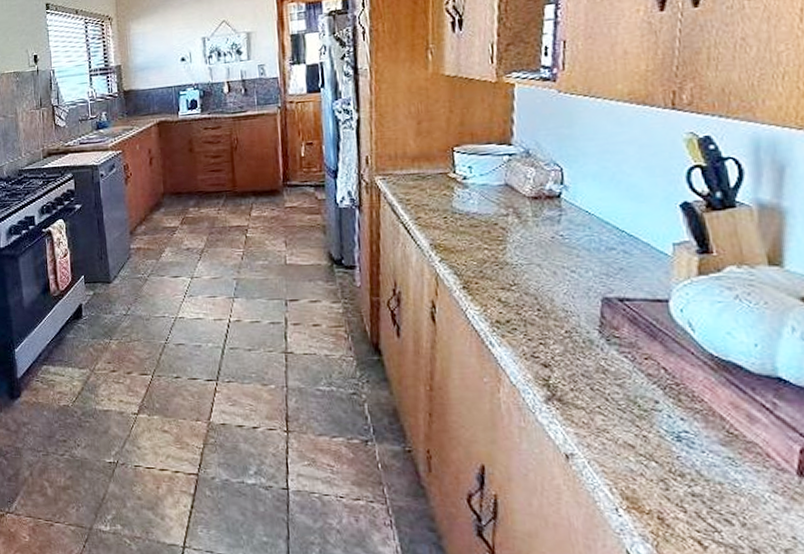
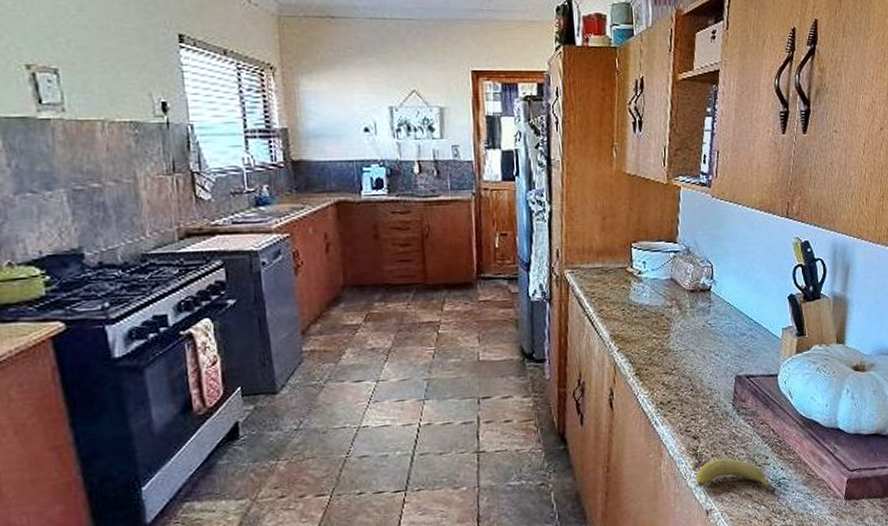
fruit: none [548,395,673,448] -> present [696,458,776,493]

